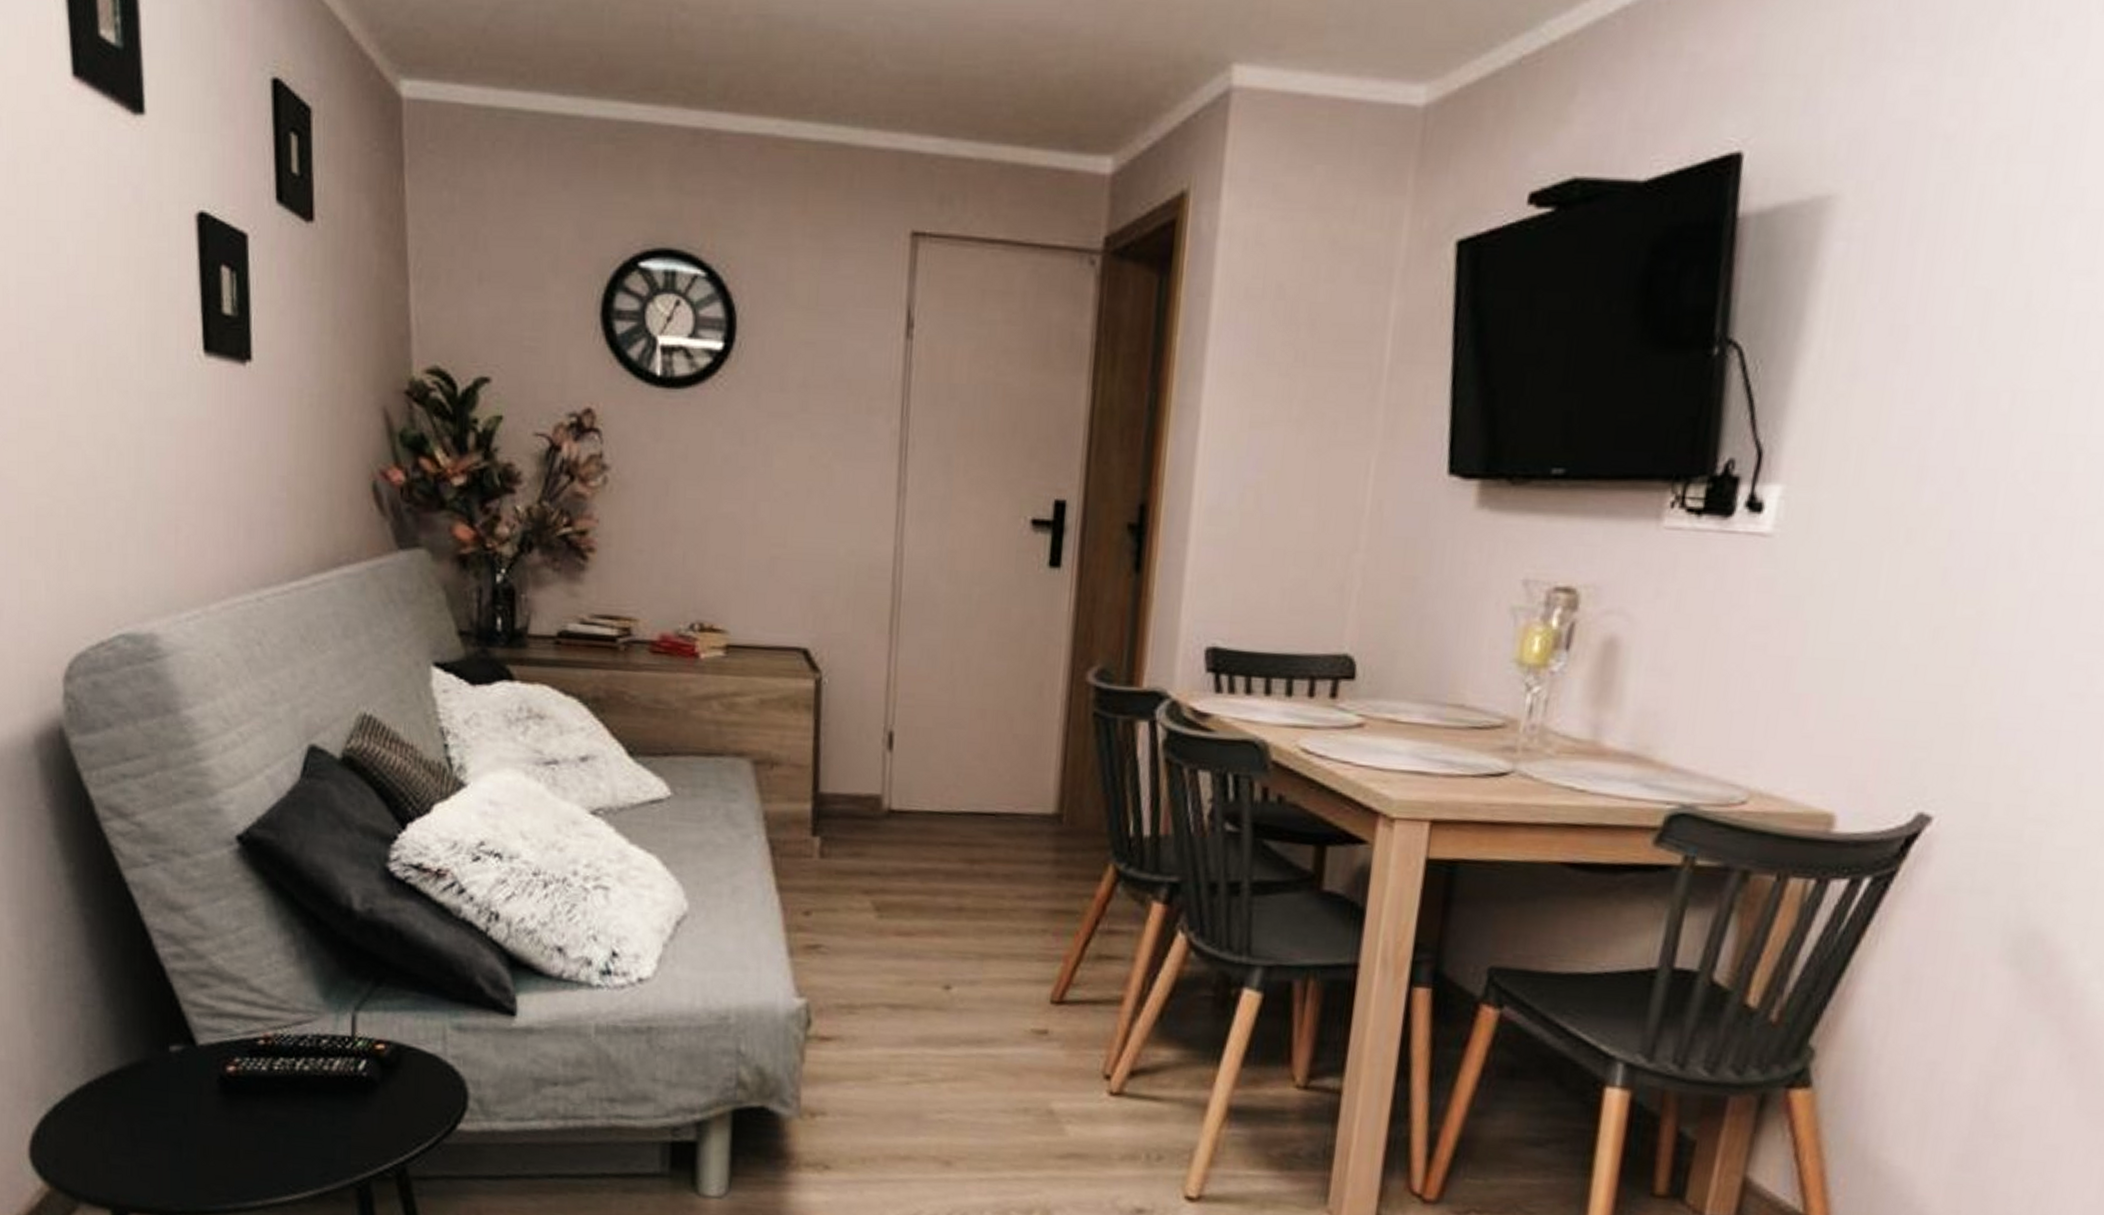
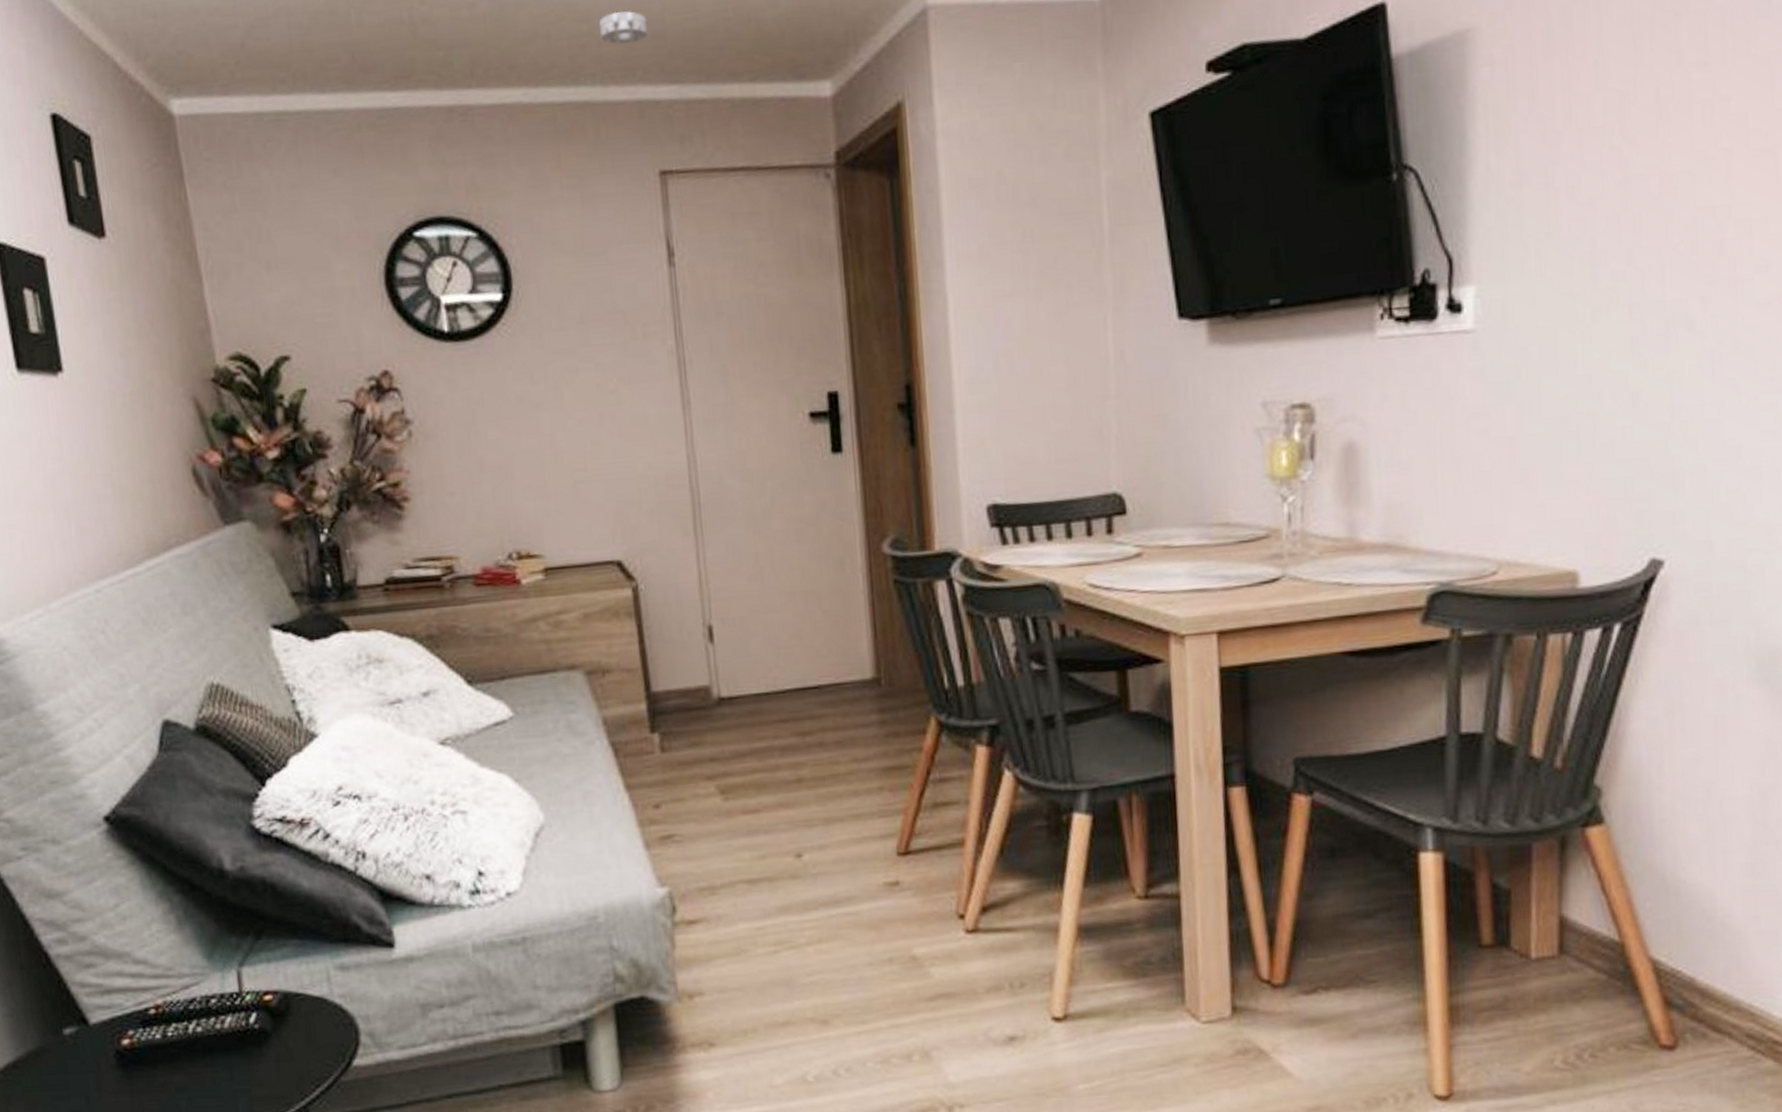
smoke detector: none [870,47,923,86] -> present [598,11,648,45]

